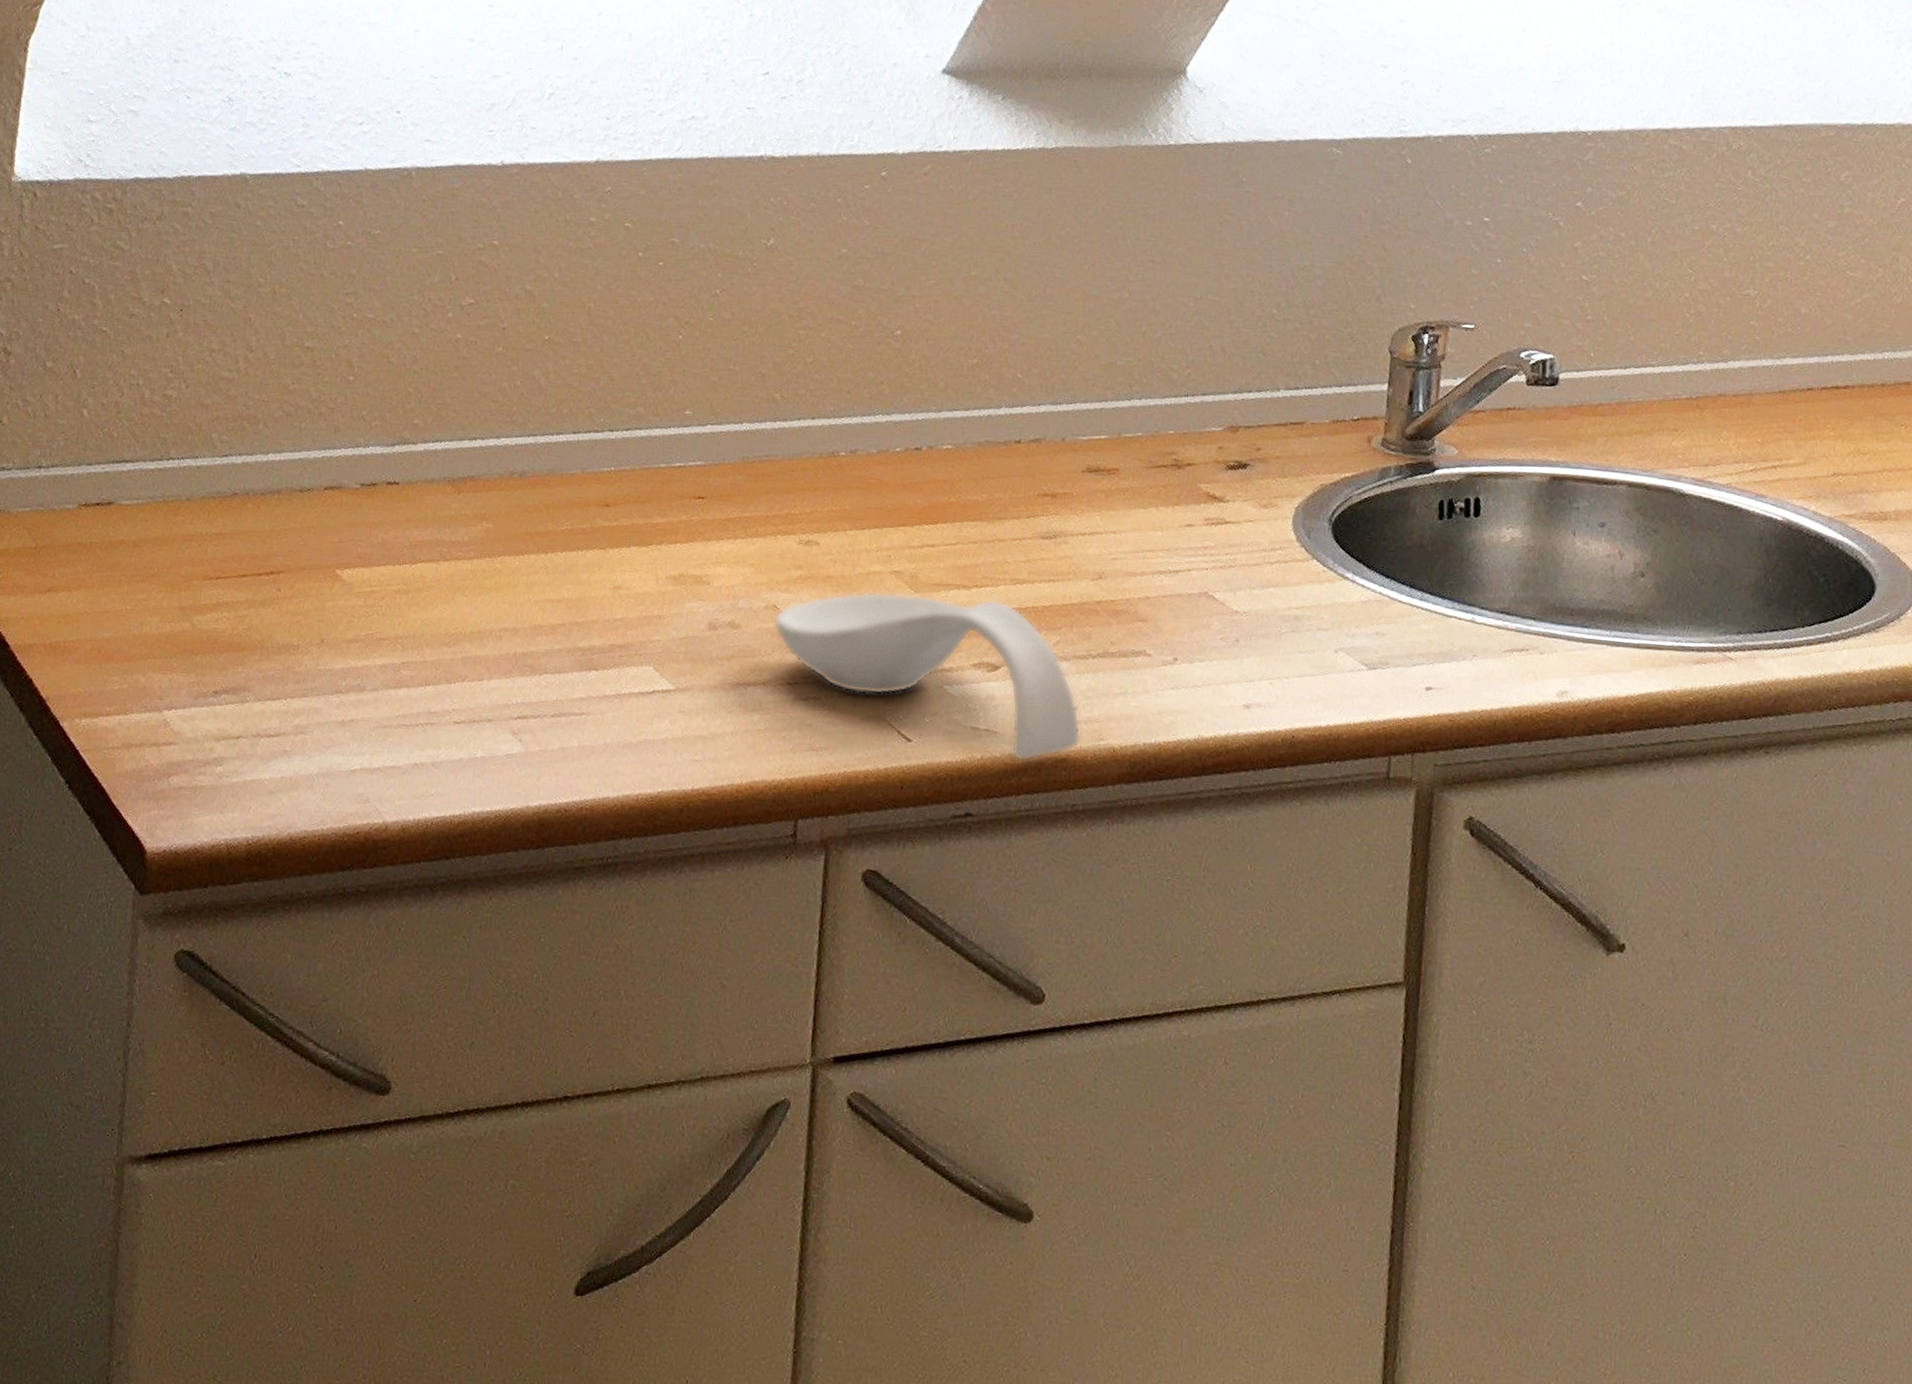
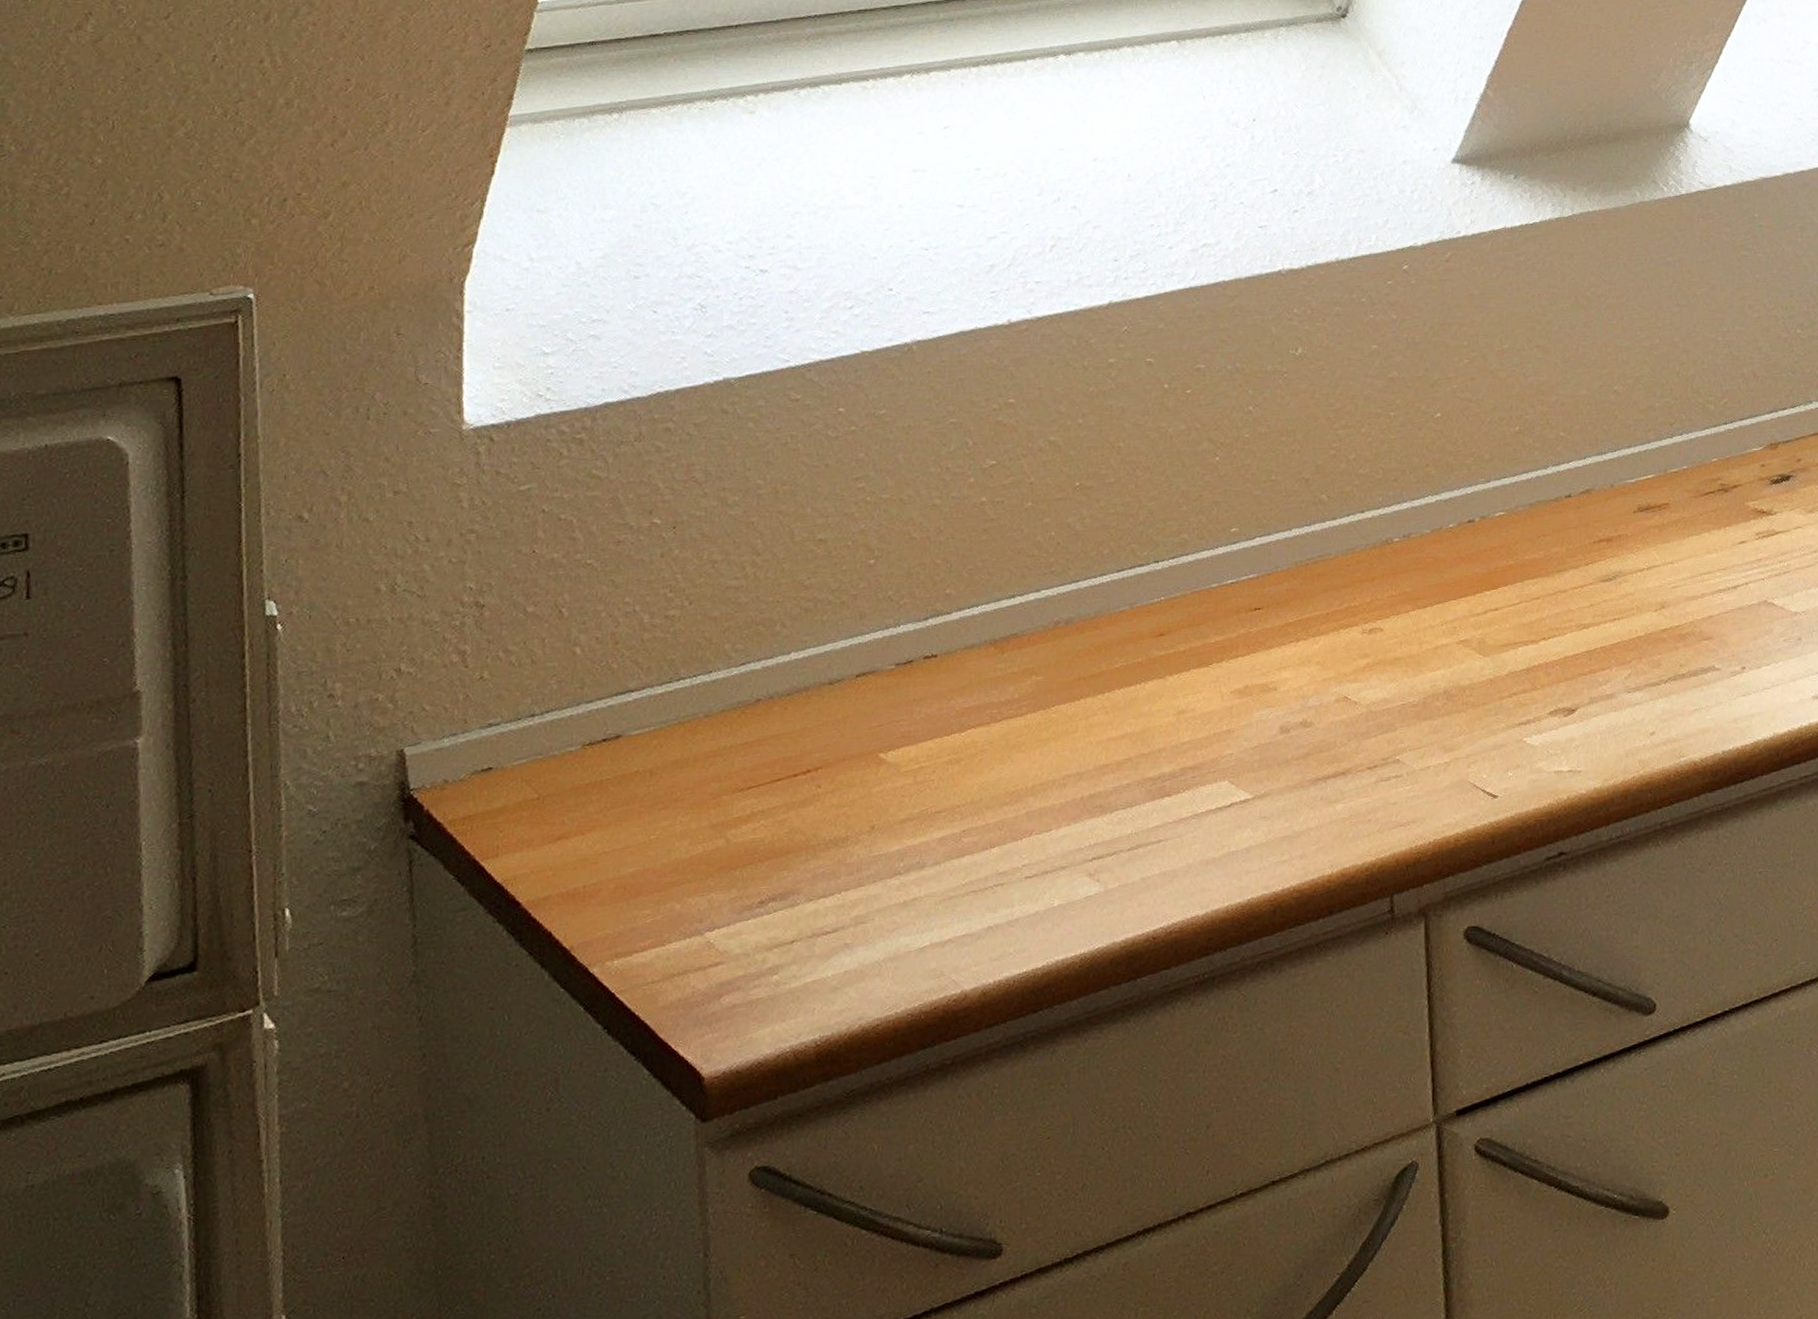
spoon rest: present [773,592,1081,762] -> none [1346,647,1662,794]

